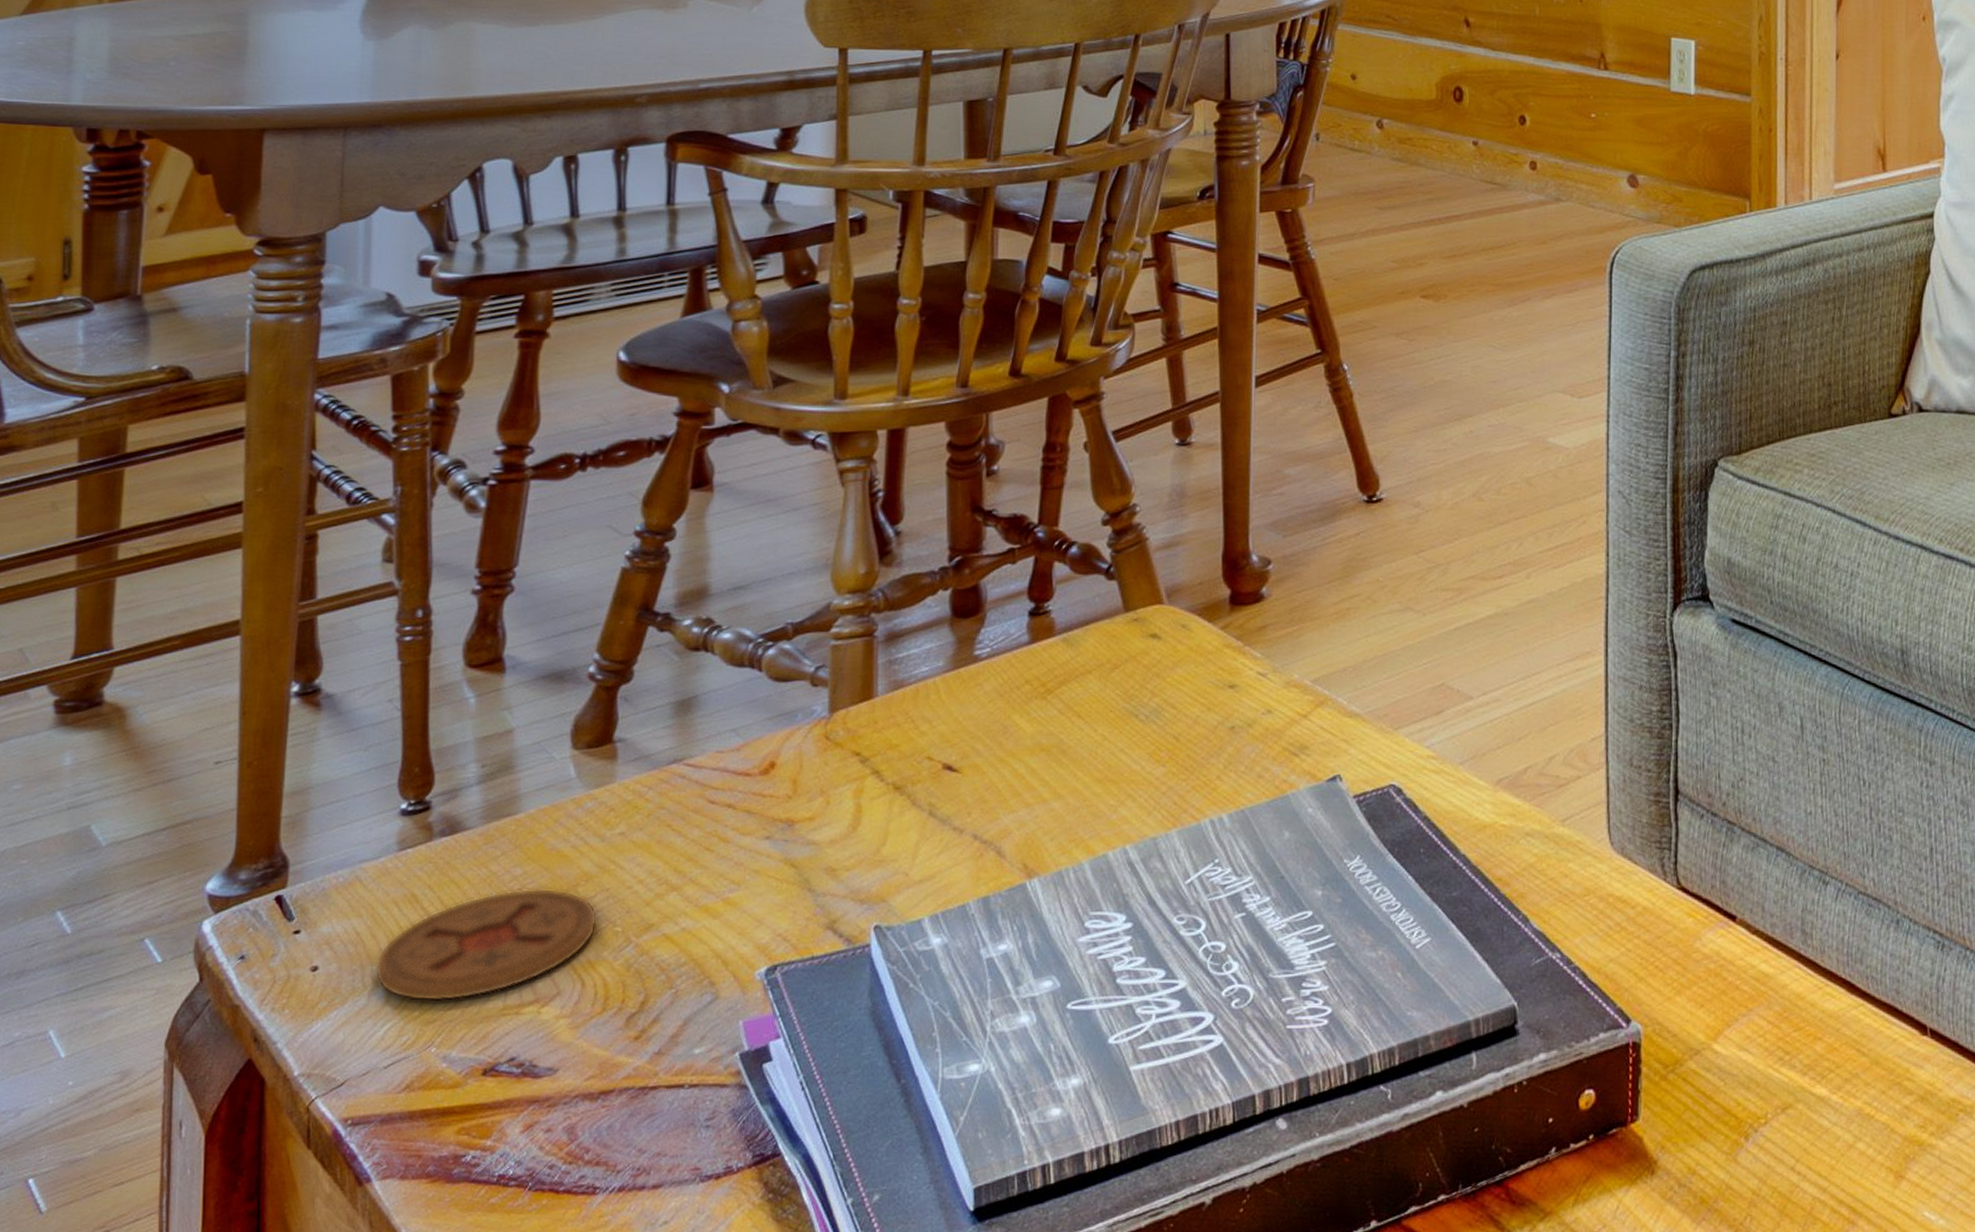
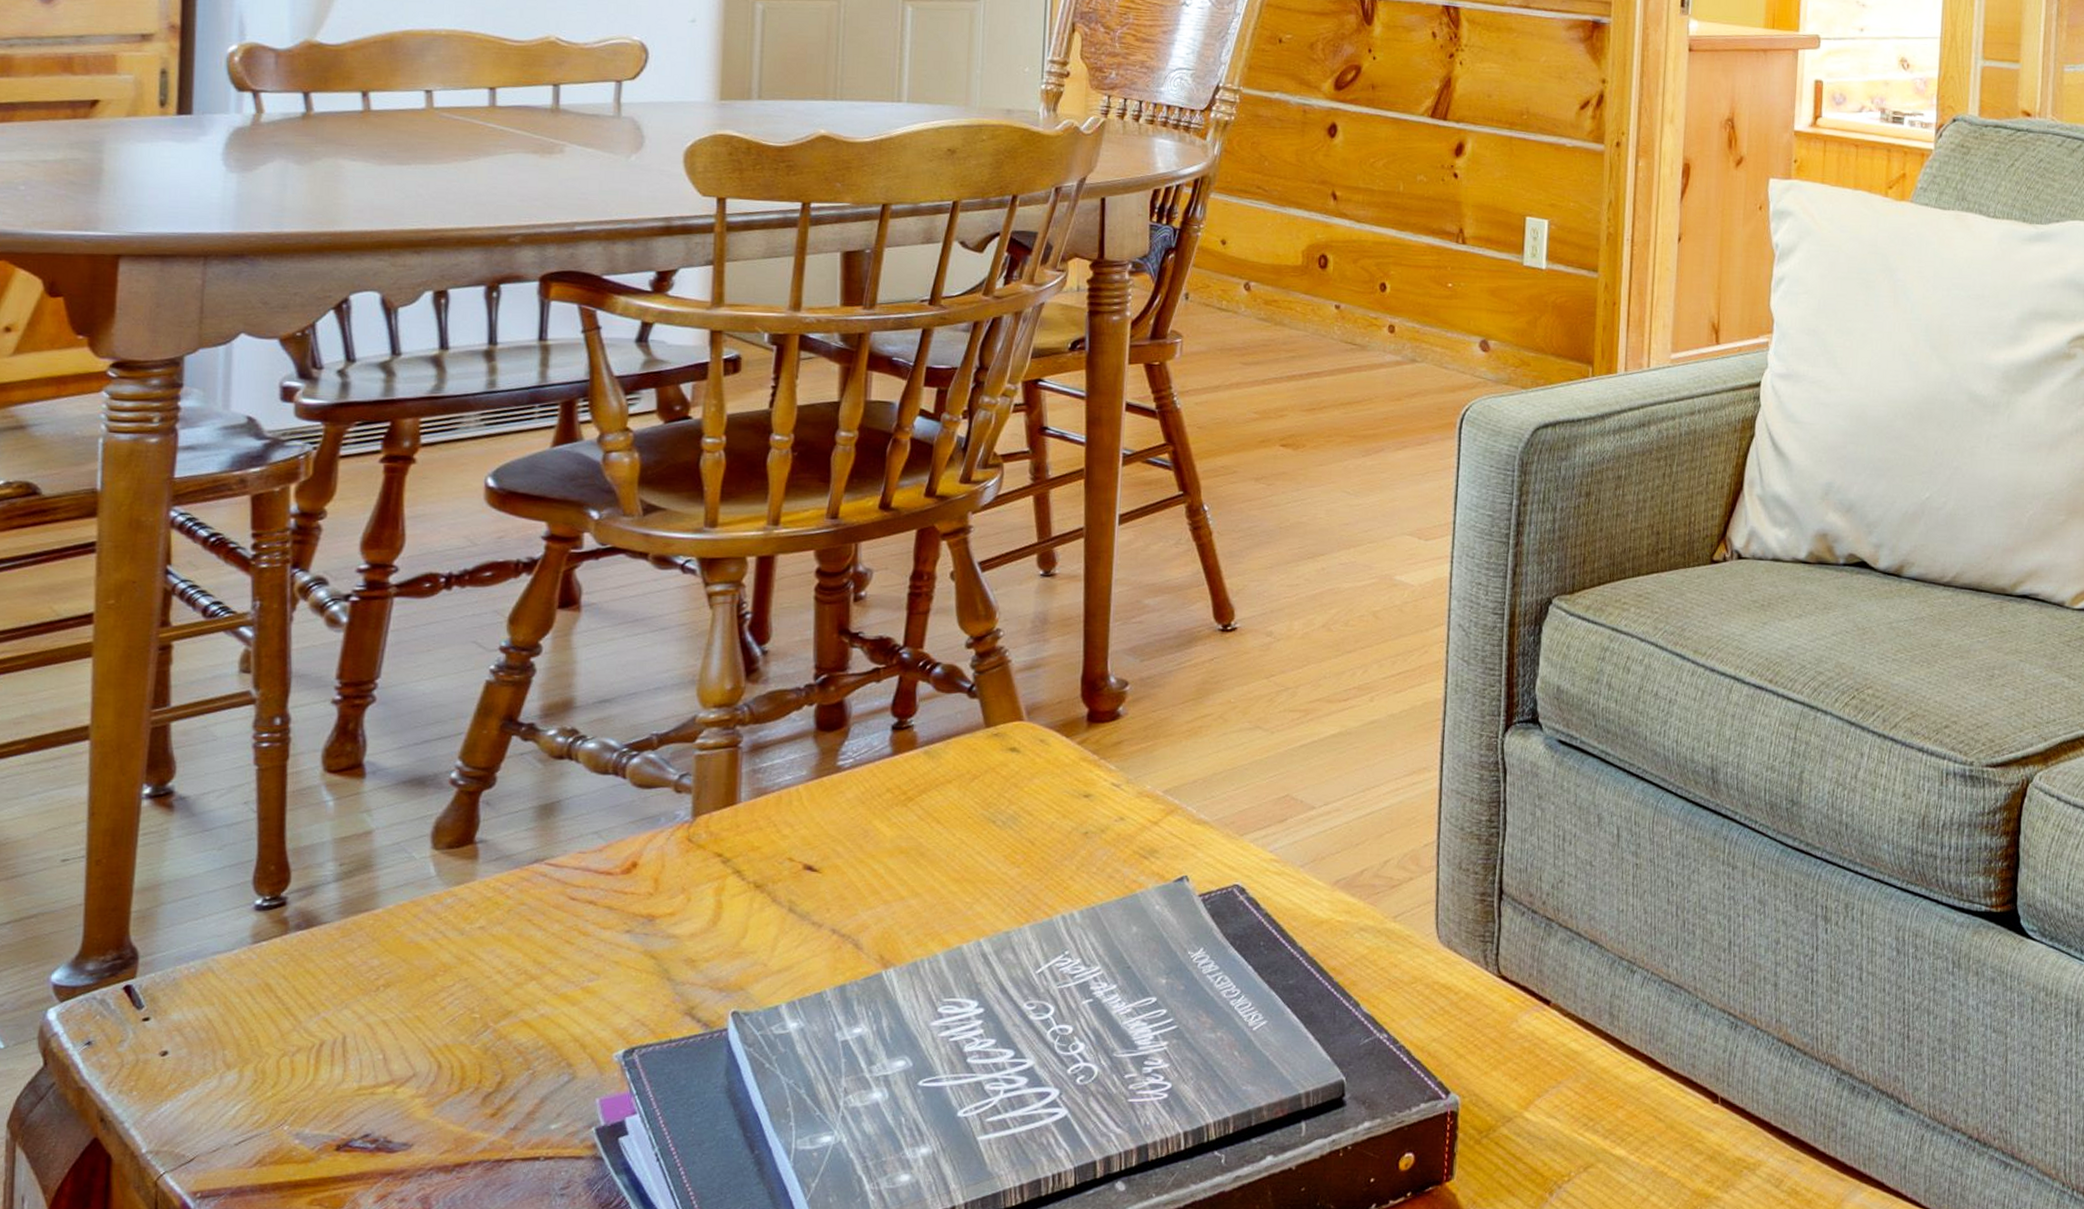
coaster: present [374,887,598,1002] -> none [226,977,456,1084]

